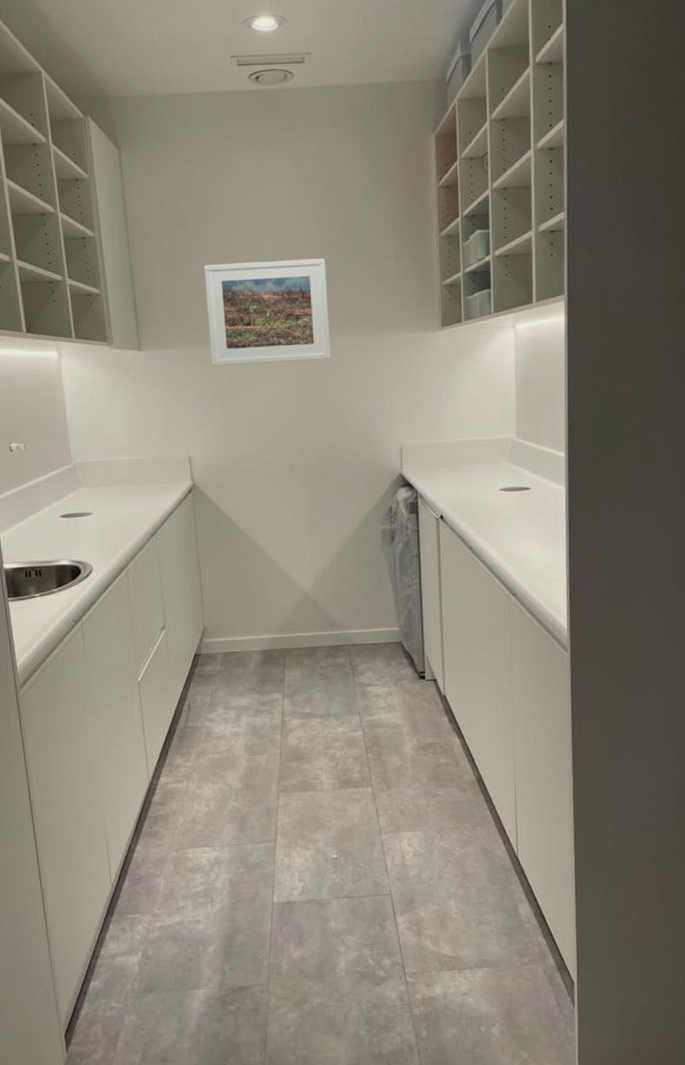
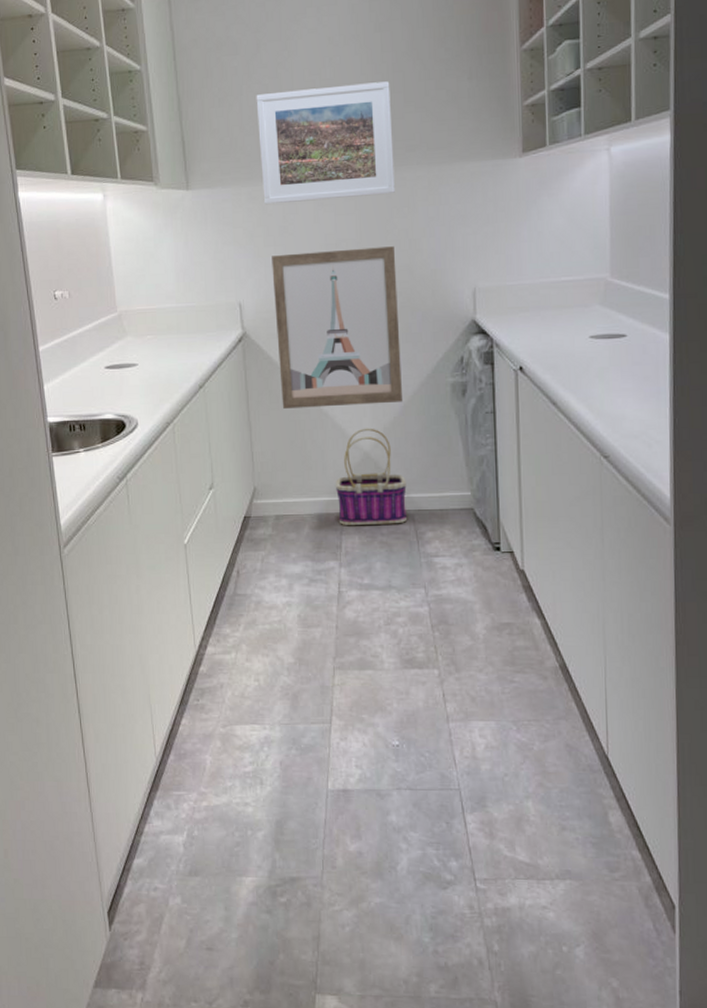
wall art: none [219,407,339,554] -> present [272,246,404,409]
basket: none [278,571,344,660] -> present [335,428,408,525]

